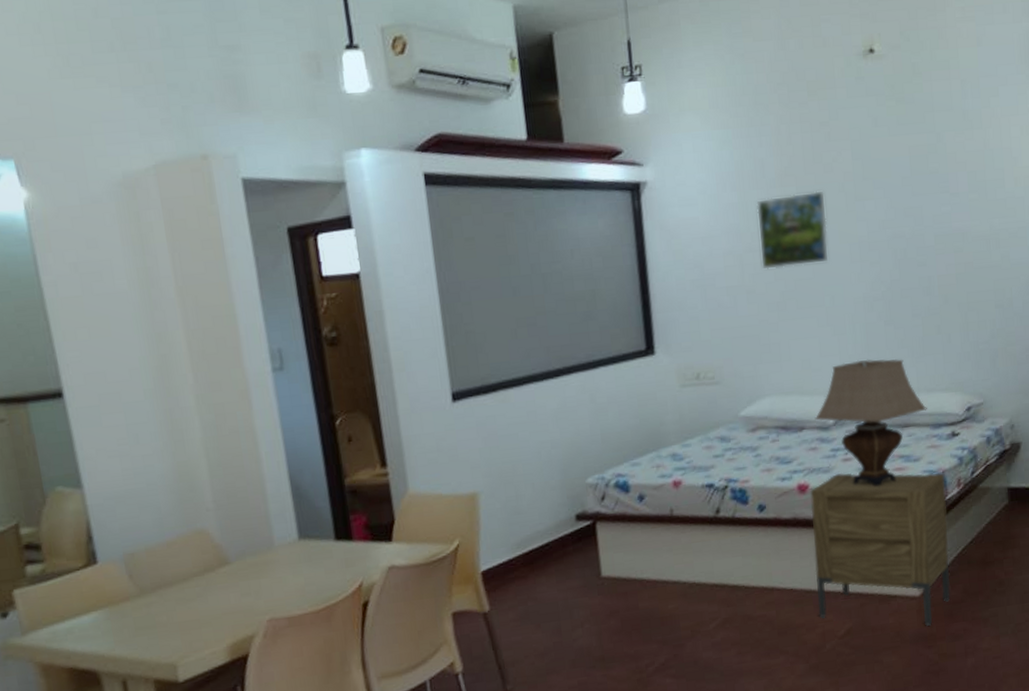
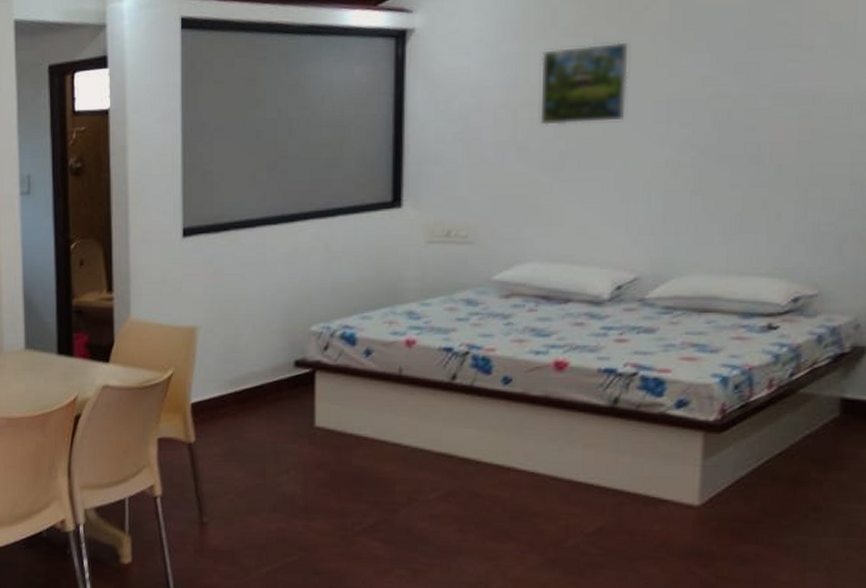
nightstand: present [810,473,951,626] -> none [563,355,752,542]
table lamp: present [814,359,927,487] -> none [585,231,737,376]

